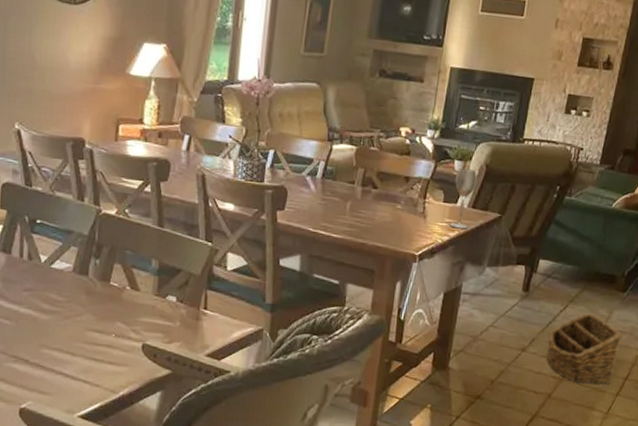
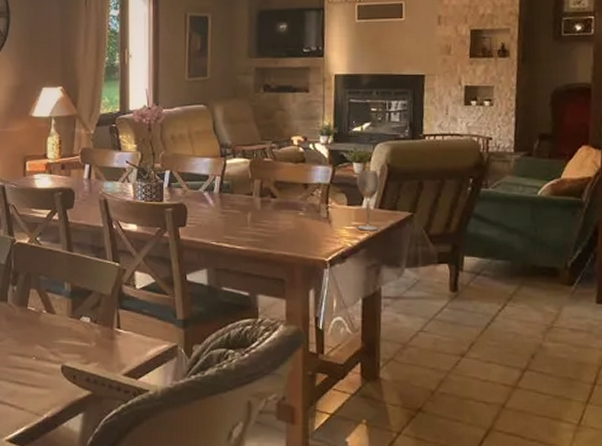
basket: present [546,313,623,384] -> none [490,311,580,391]

